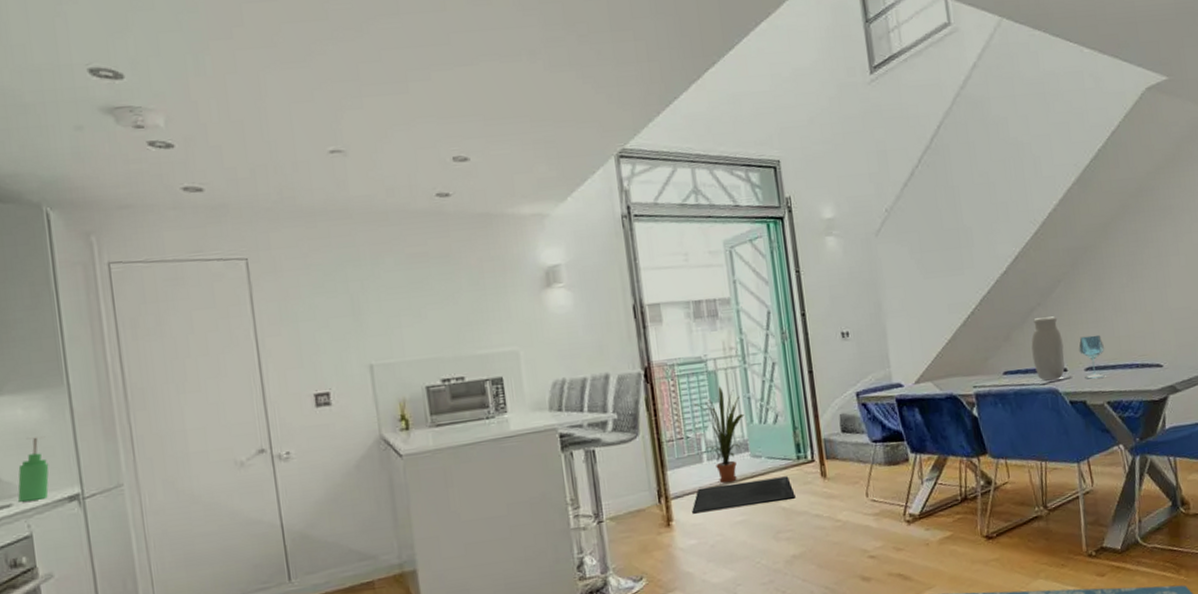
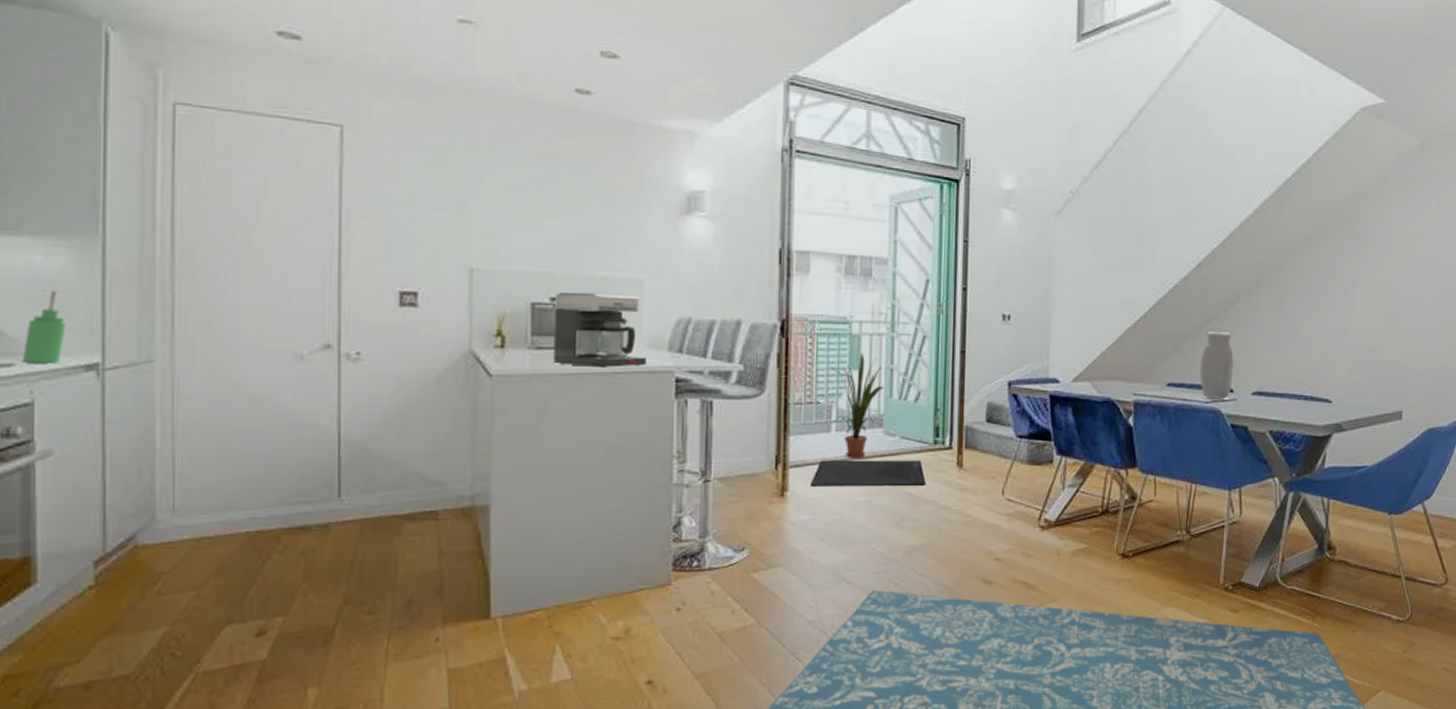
coffee maker: none [445,366,533,438] -> present [553,291,648,369]
wine glass: present [1078,334,1105,379] -> none [1249,358,1276,404]

